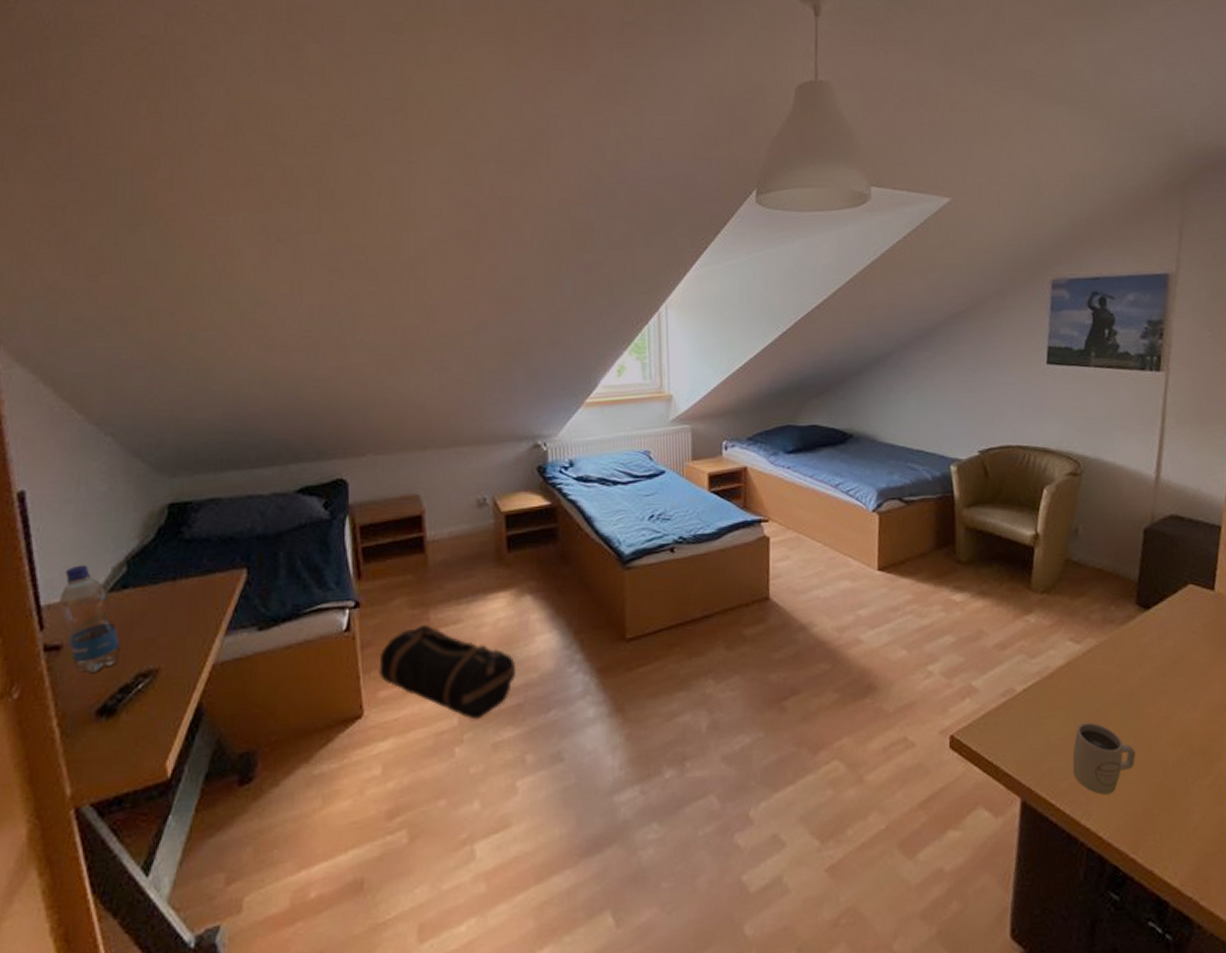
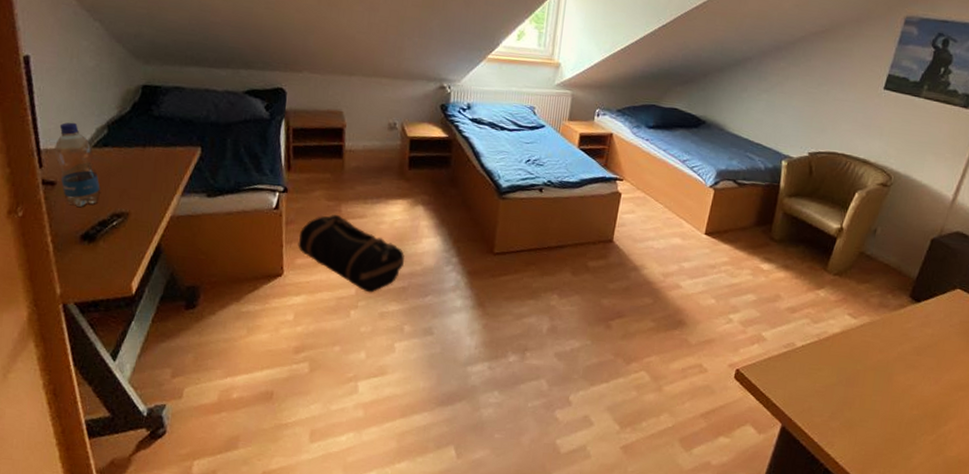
mug: present [1072,722,1136,795] -> none [827,378,881,433]

